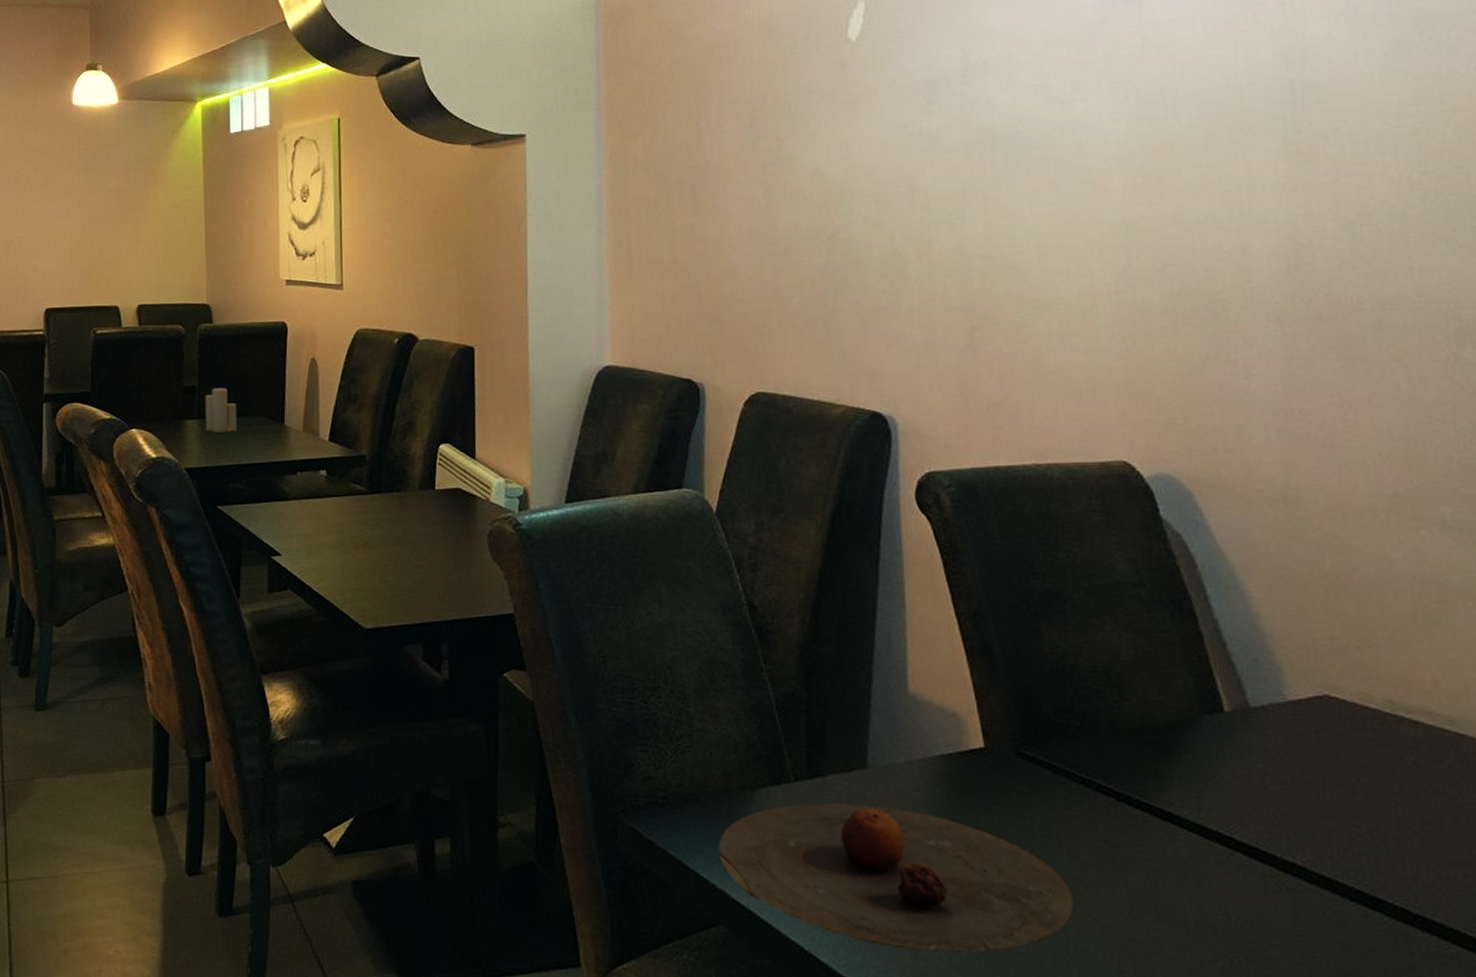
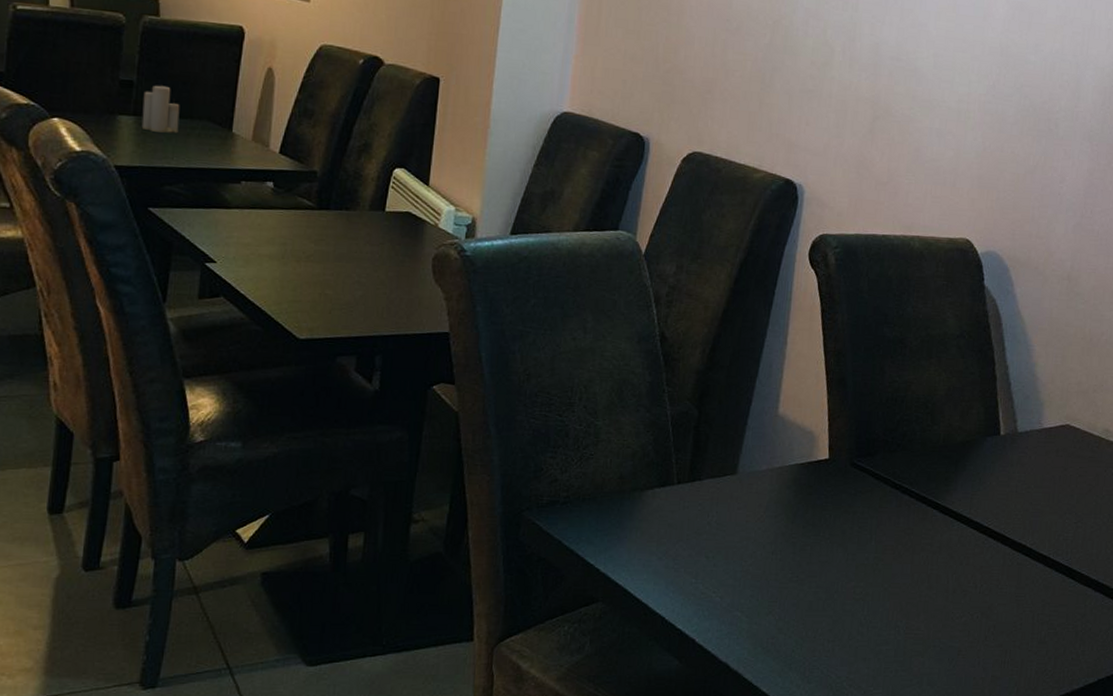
plate: present [718,802,1074,954] -> none [605,501,873,618]

